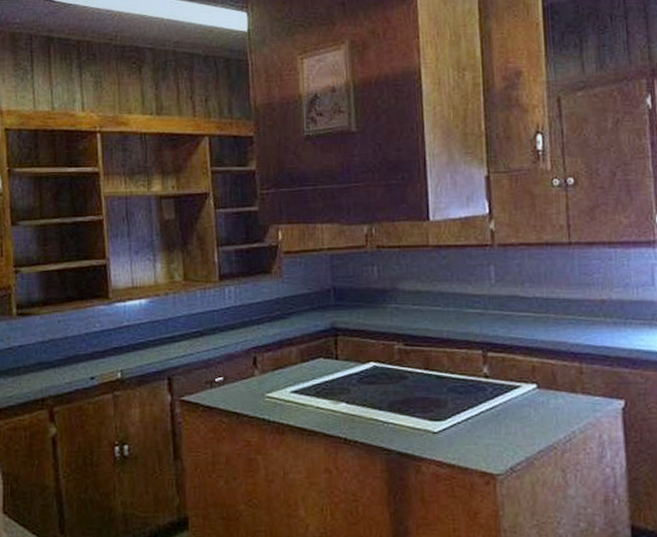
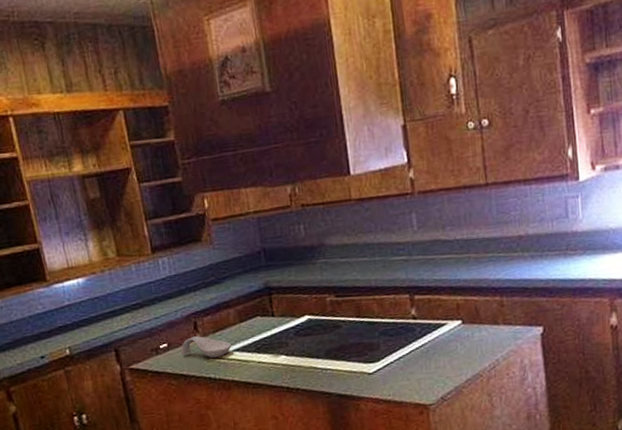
spoon rest: none [236,373,290,398] -> present [180,336,232,358]

